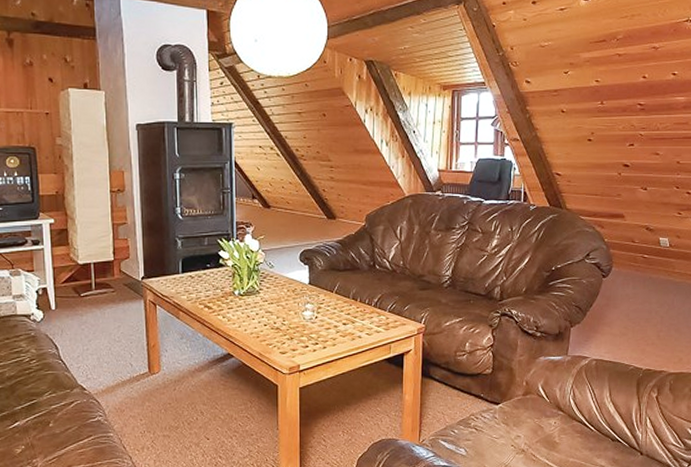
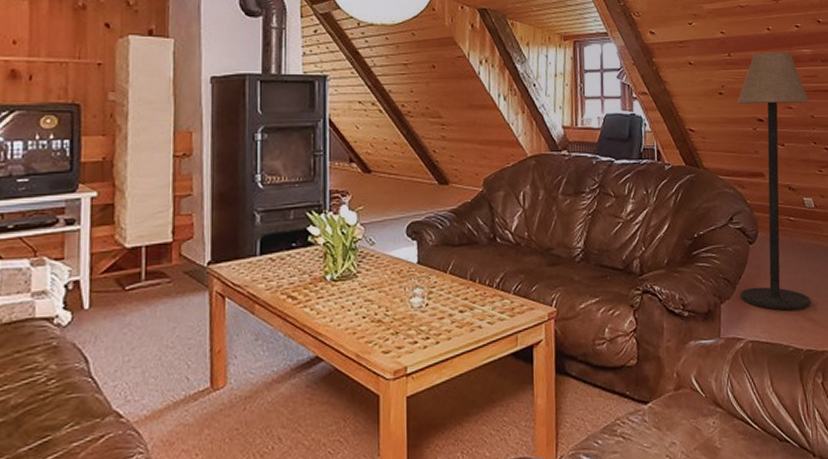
floor lamp: none [589,100,677,335] -> present [737,52,811,311]

